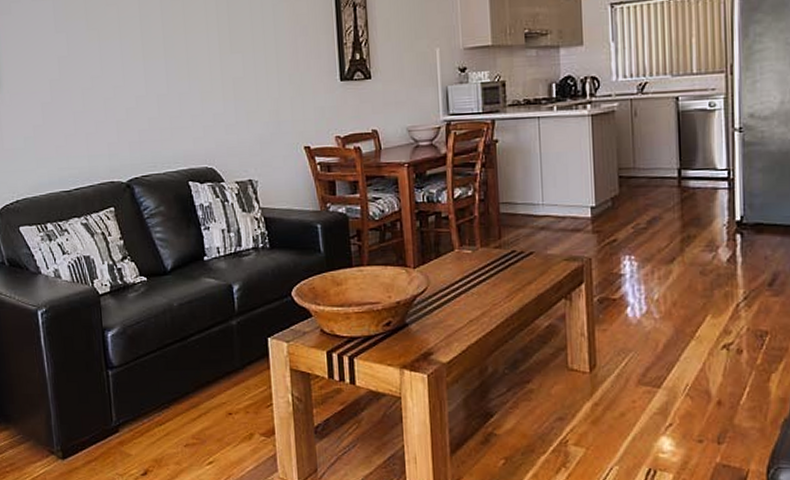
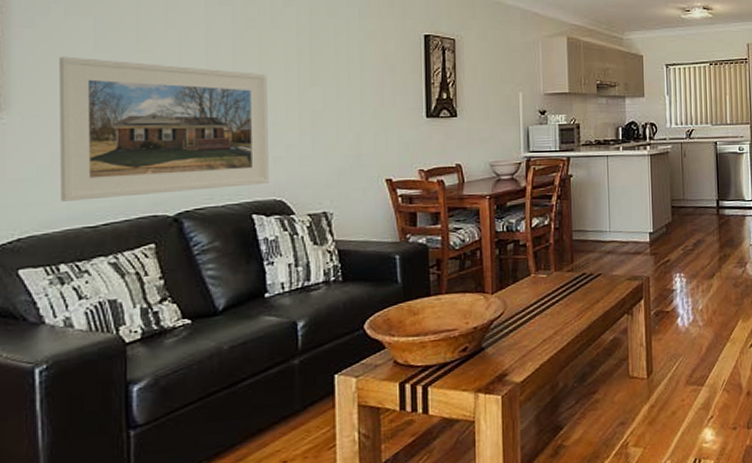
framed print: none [31,38,201,169] -> present [59,56,269,202]

